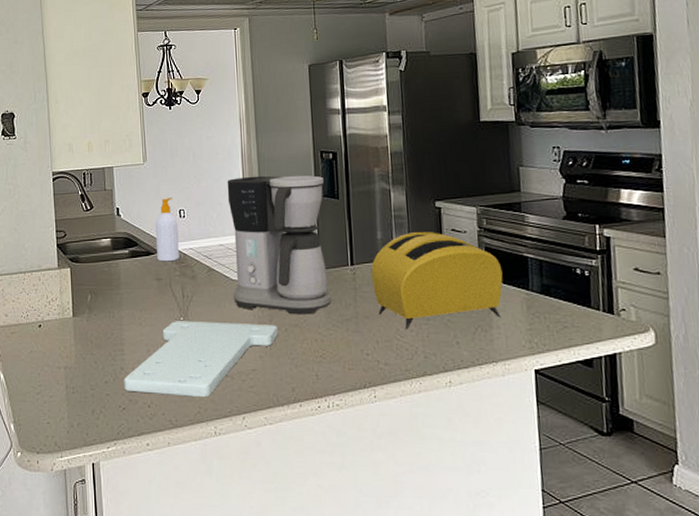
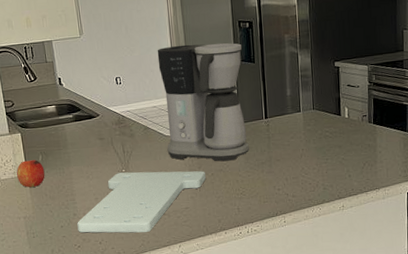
fruit: none [62,300,93,332] -> present [17,160,45,188]
soap bottle: present [155,198,179,262] -> none [94,67,118,124]
toaster: present [371,232,503,329] -> none [281,87,387,168]

